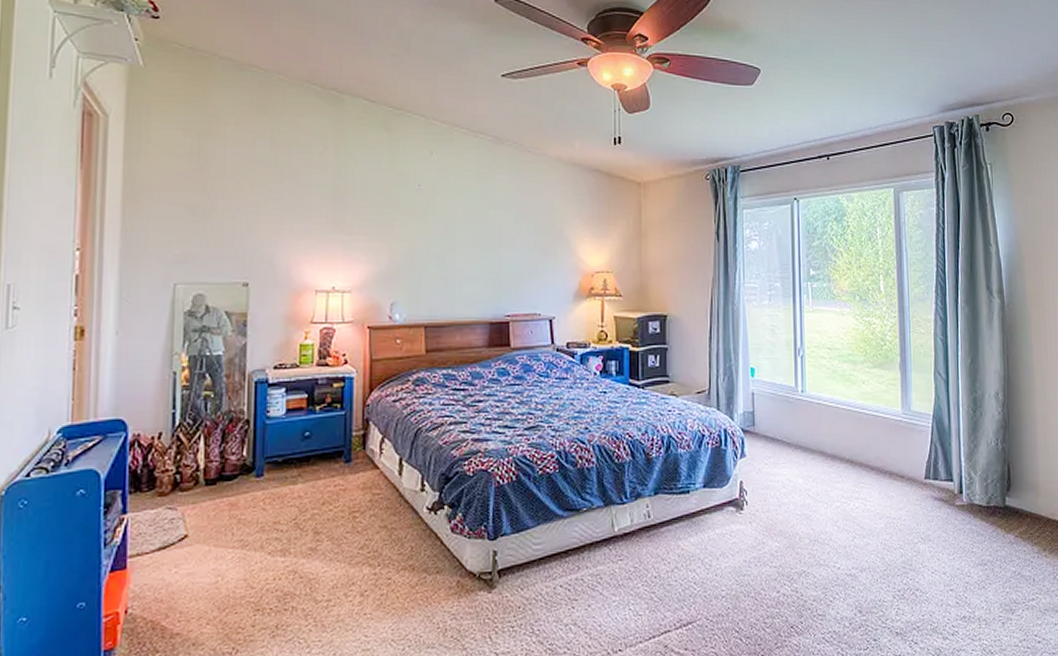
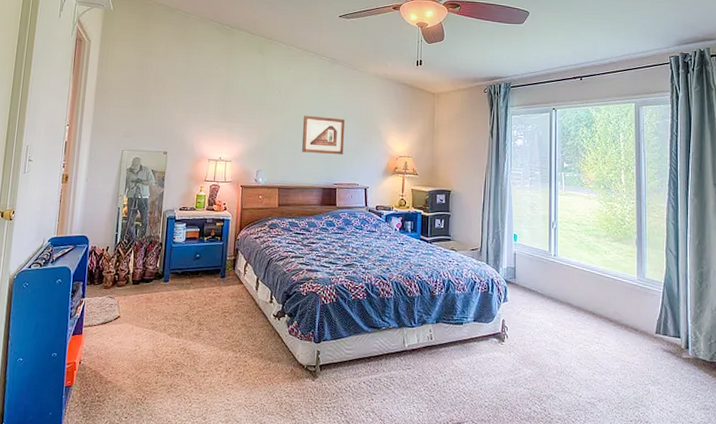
picture frame: none [455,219,516,275] -> present [302,115,345,155]

